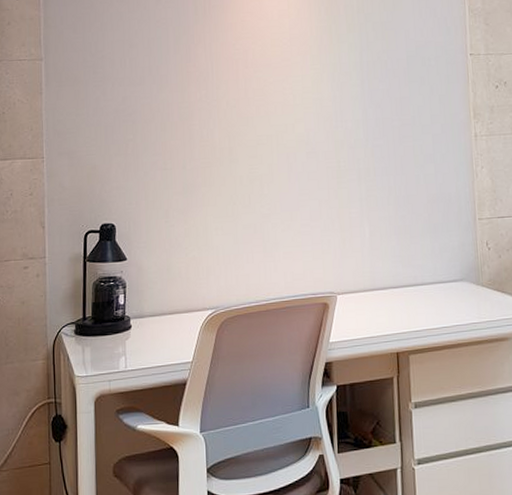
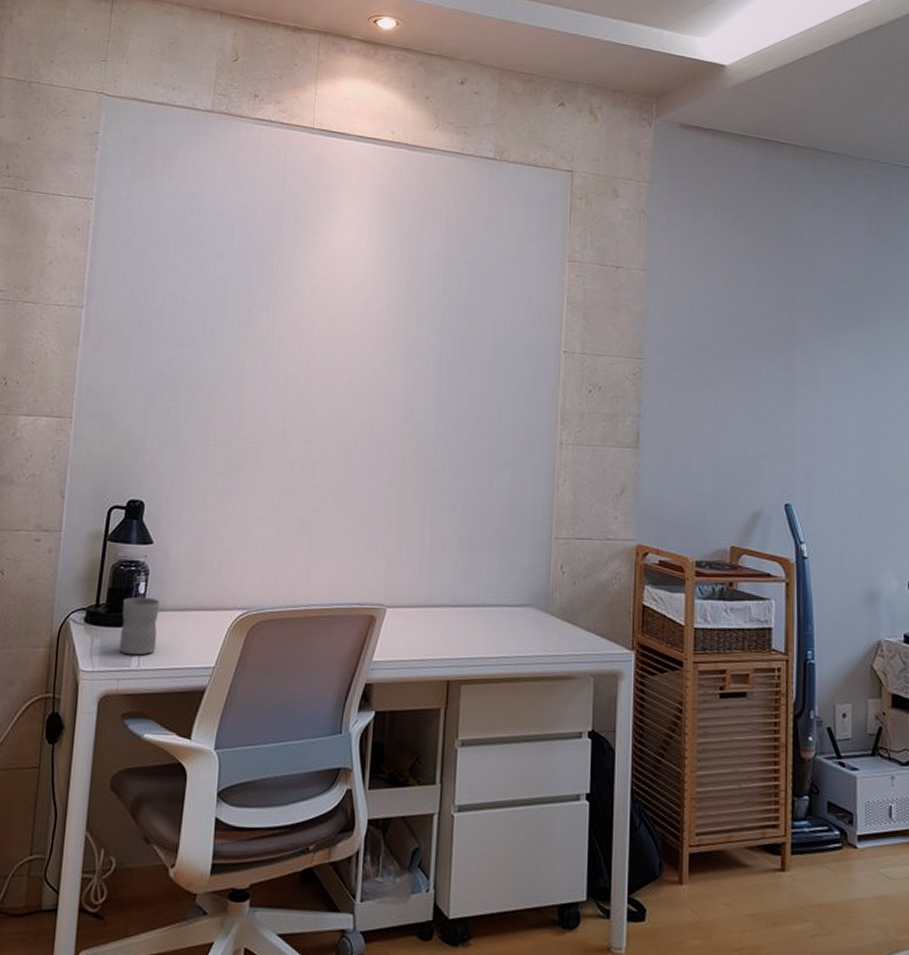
mug: none [106,307,140,359] -> present [119,596,160,656]

